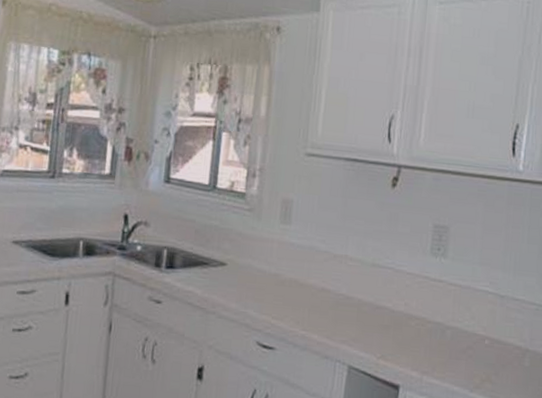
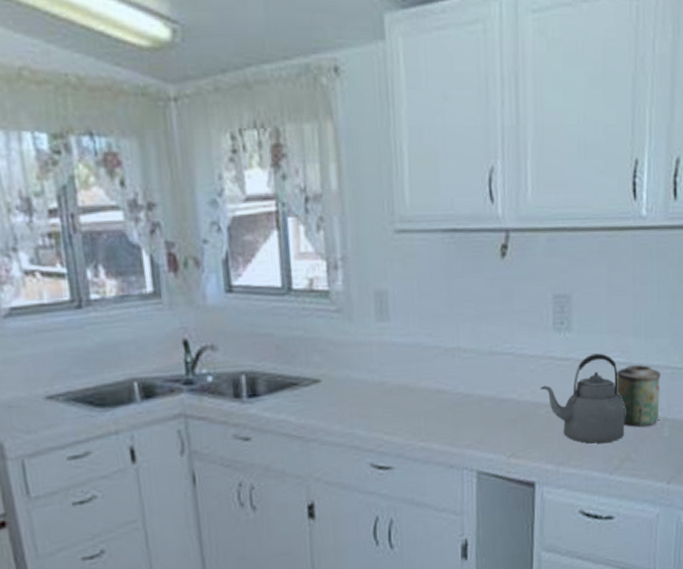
kettle: none [413,280,489,362] -> present [539,353,625,444]
canister: none [482,296,526,353] -> present [616,365,661,427]

